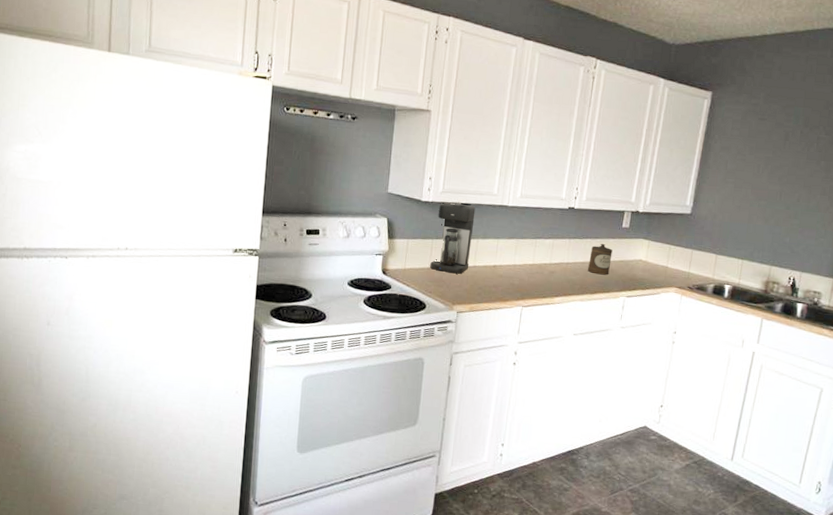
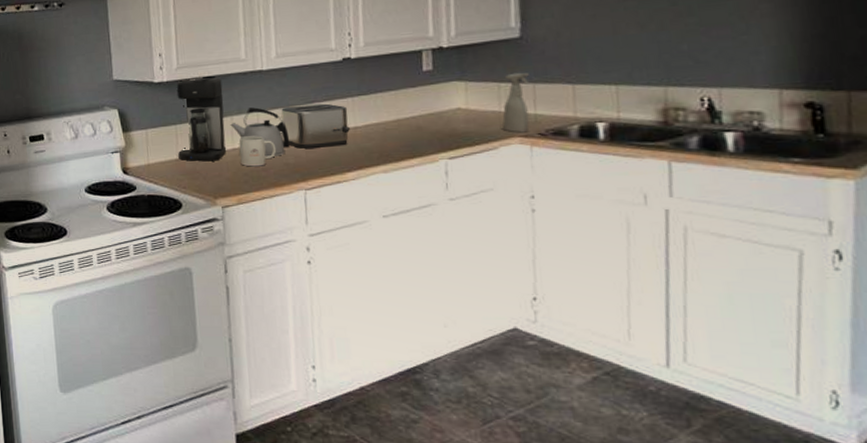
kettle: none [475,234,519,277] -> present [230,107,290,157]
mug: none [478,257,507,283] -> present [239,135,277,167]
toaster: none [513,238,565,275] -> present [281,103,350,150]
canister: present [588,243,613,275] -> none [384,95,417,136]
spray bottle: none [666,239,691,285] -> present [502,72,530,133]

